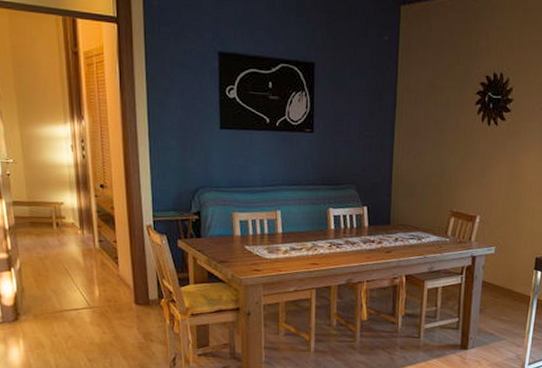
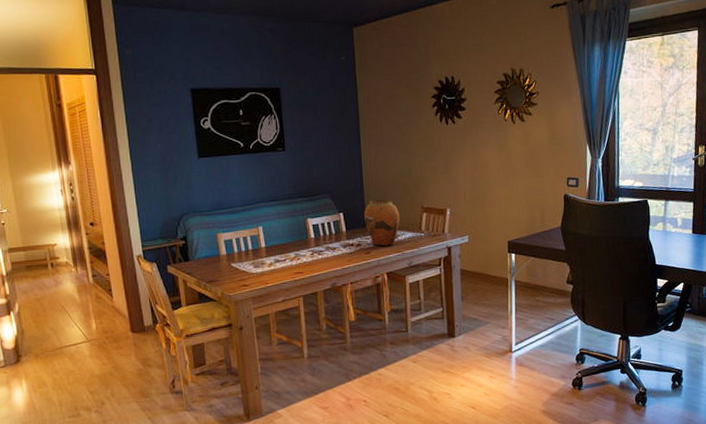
vase: none [389,196,426,248] -> present [364,199,400,247]

